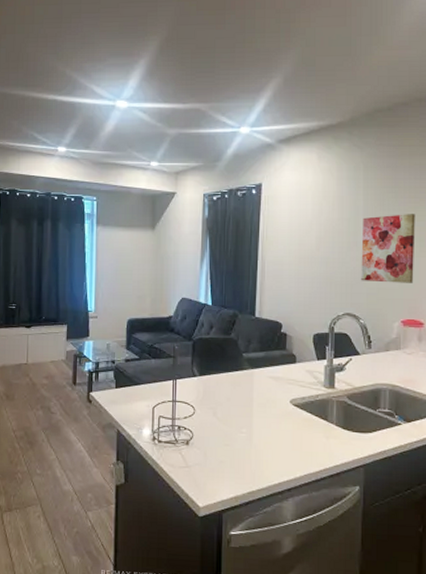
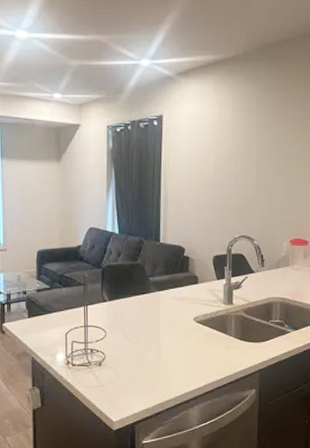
wall art: present [361,214,415,283] -> none [254,143,301,206]

